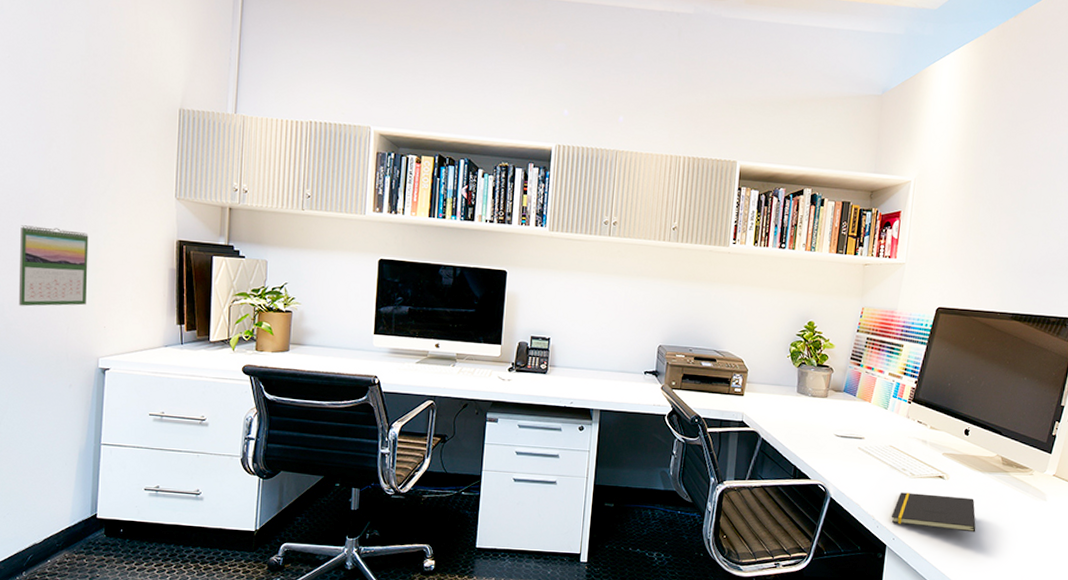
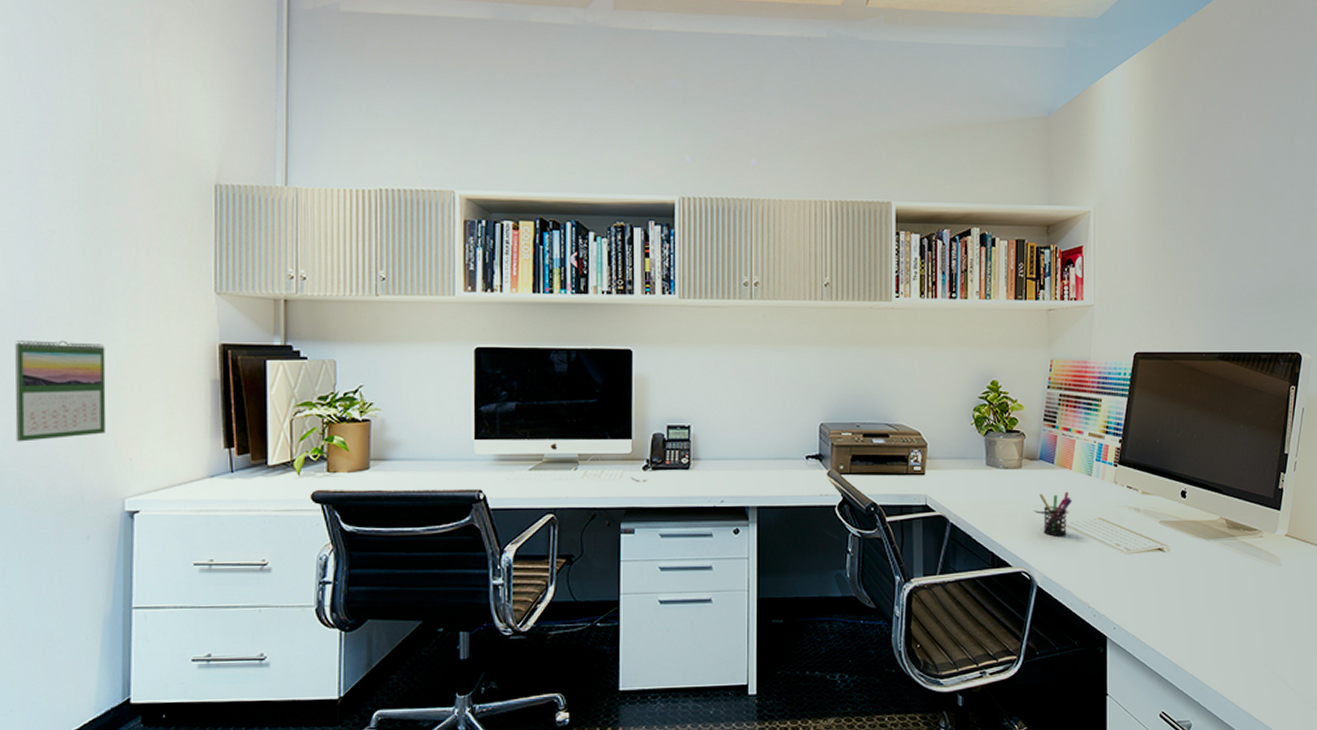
pen holder: none [840,420,869,458] -> present [1039,491,1073,536]
notepad: present [891,492,976,532] -> none [1108,571,1207,612]

